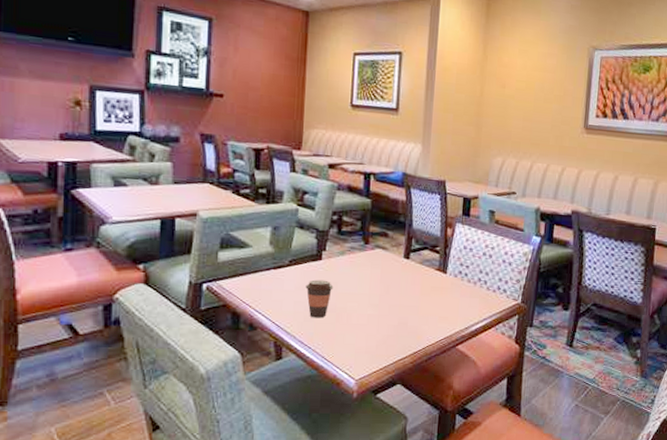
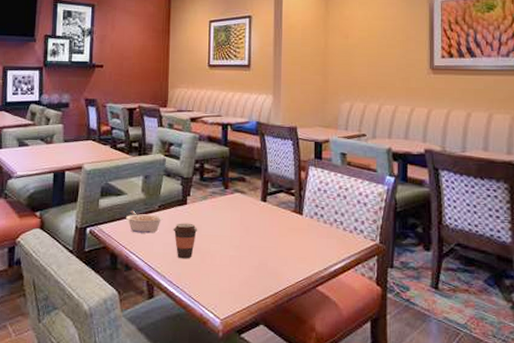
legume: none [250,265,295,291] -> present [125,210,164,234]

